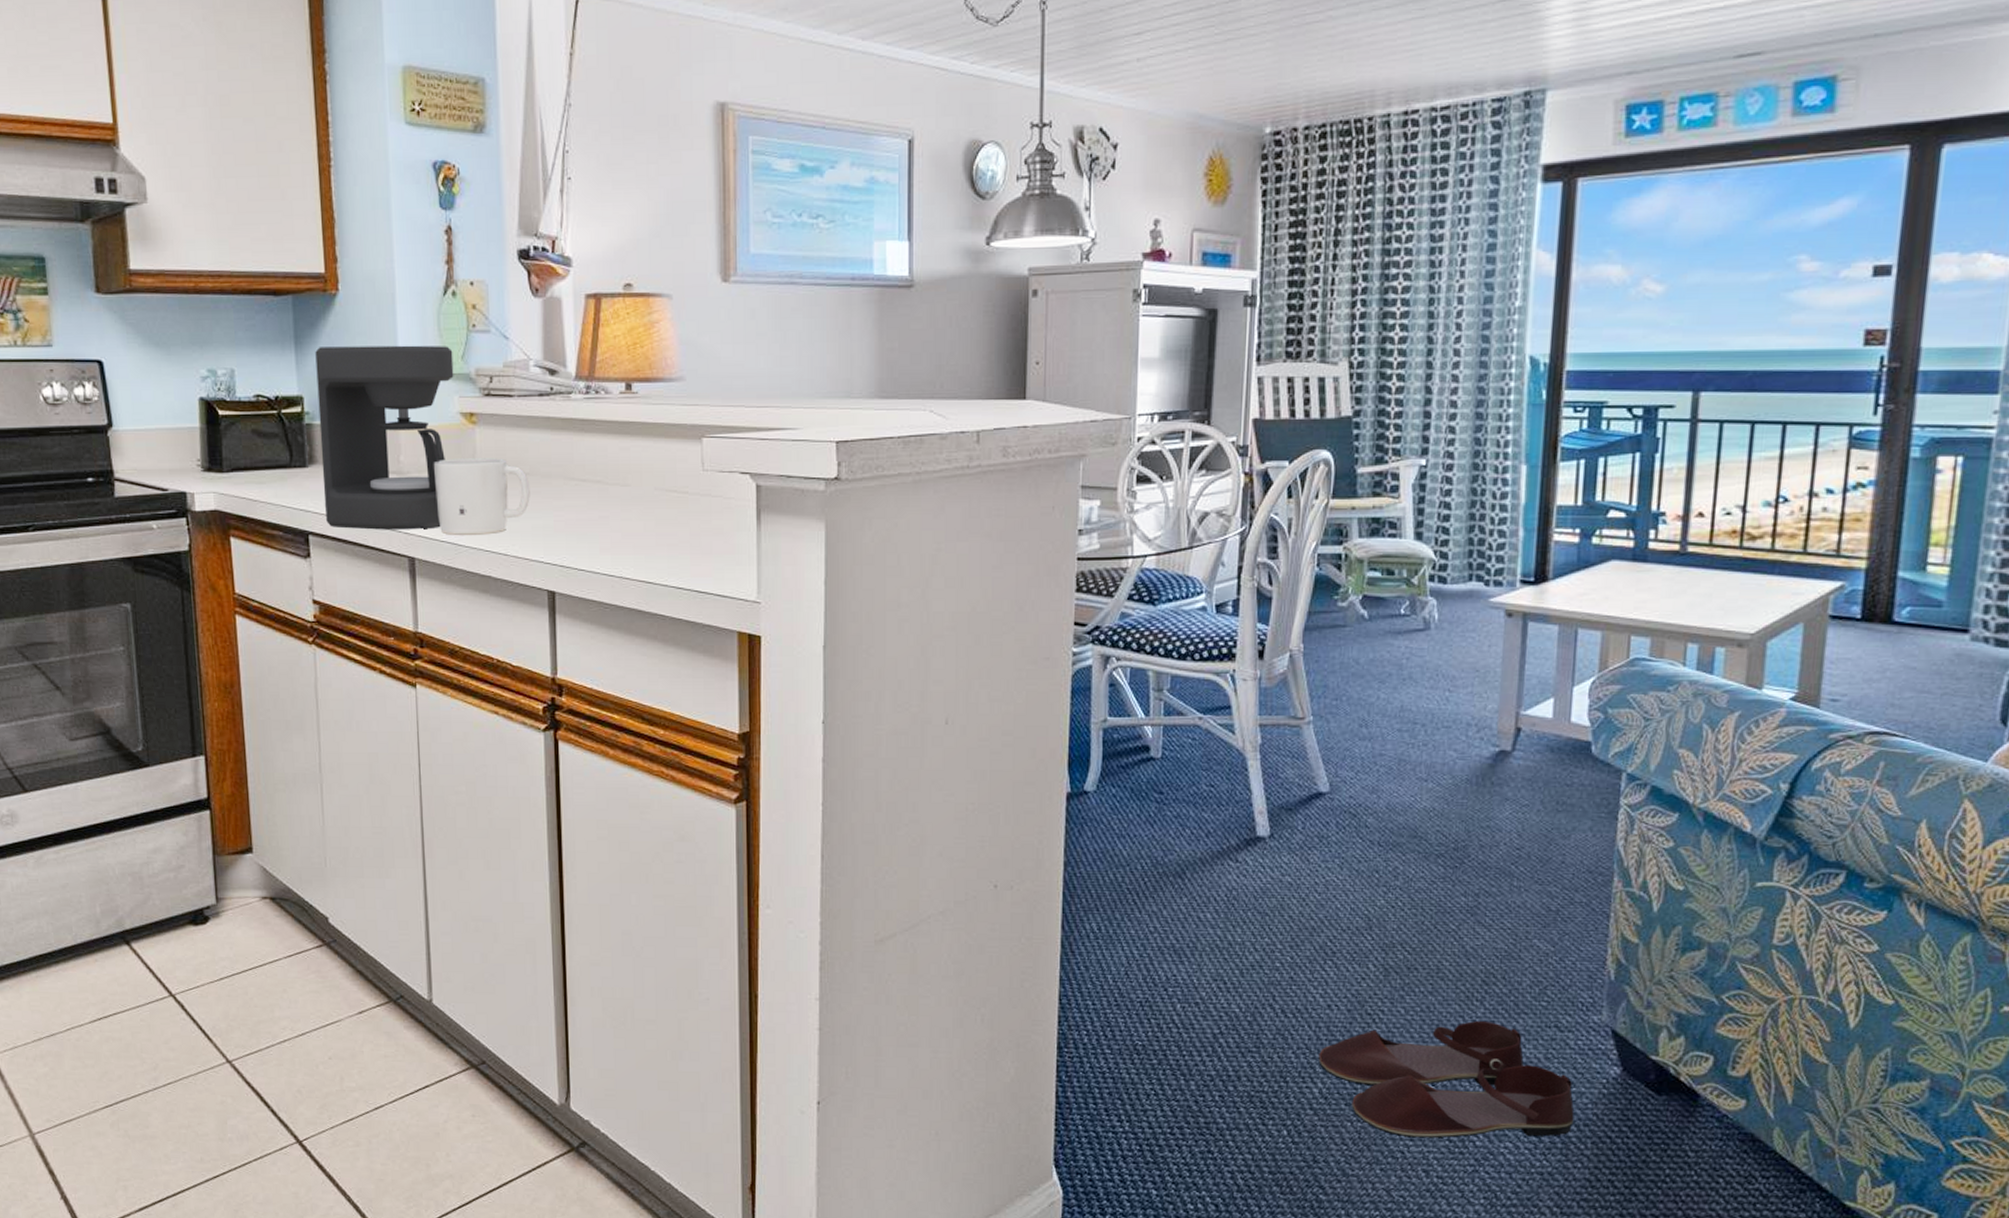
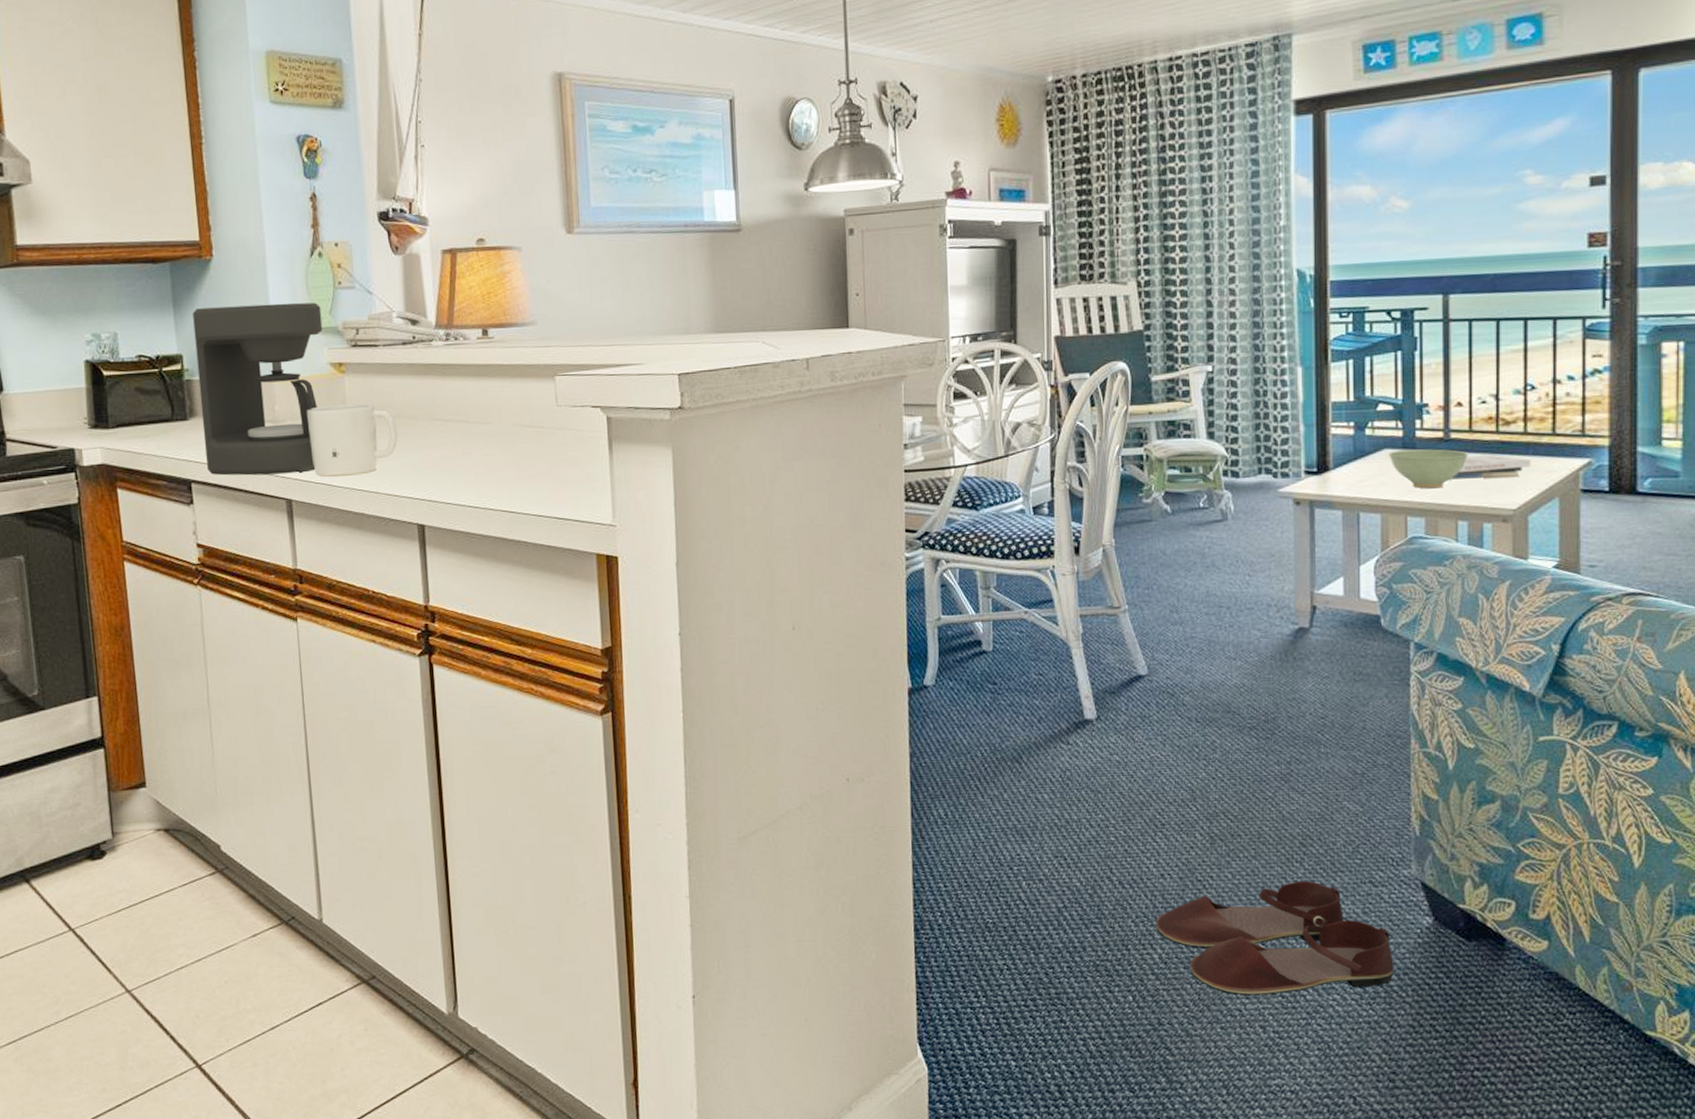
bowl: none [1616,562,1707,606] -> present [1388,449,1469,489]
books: none [1683,571,1776,597] -> present [1450,454,1531,480]

